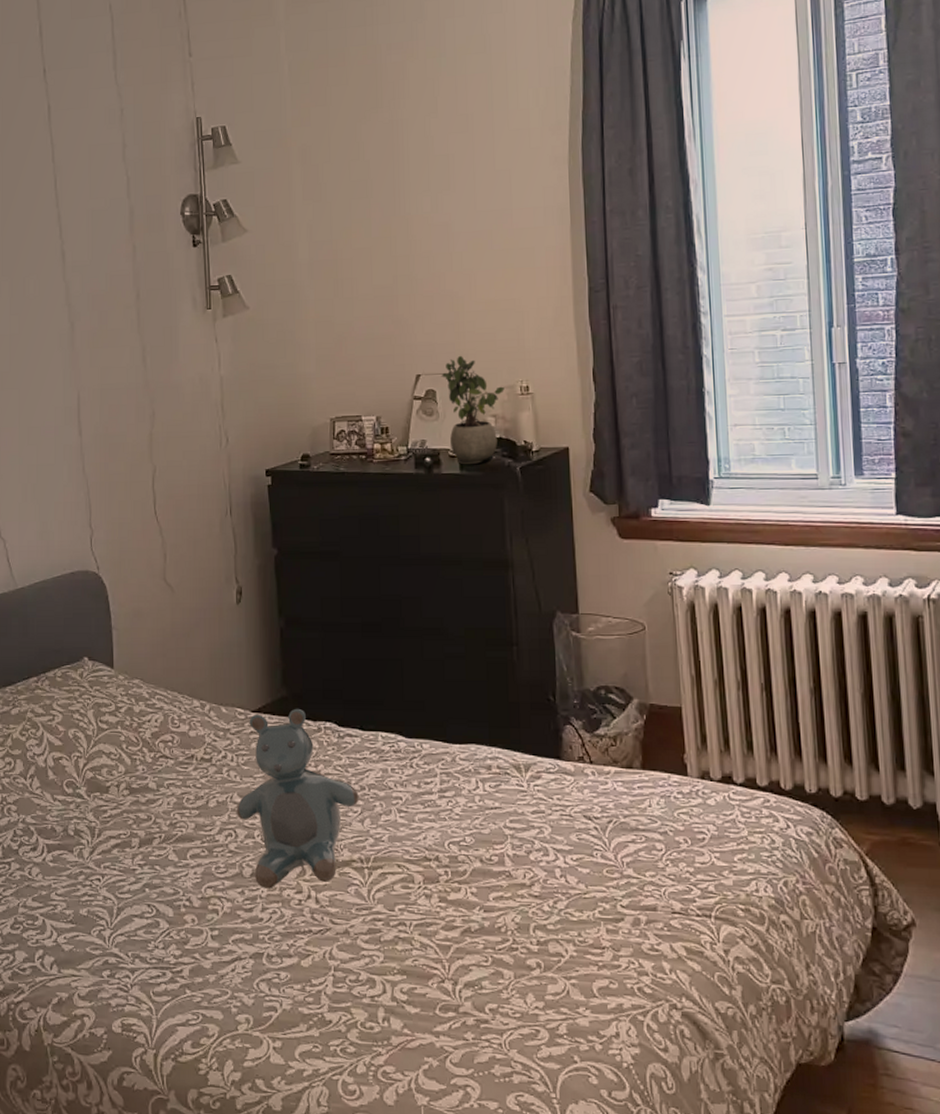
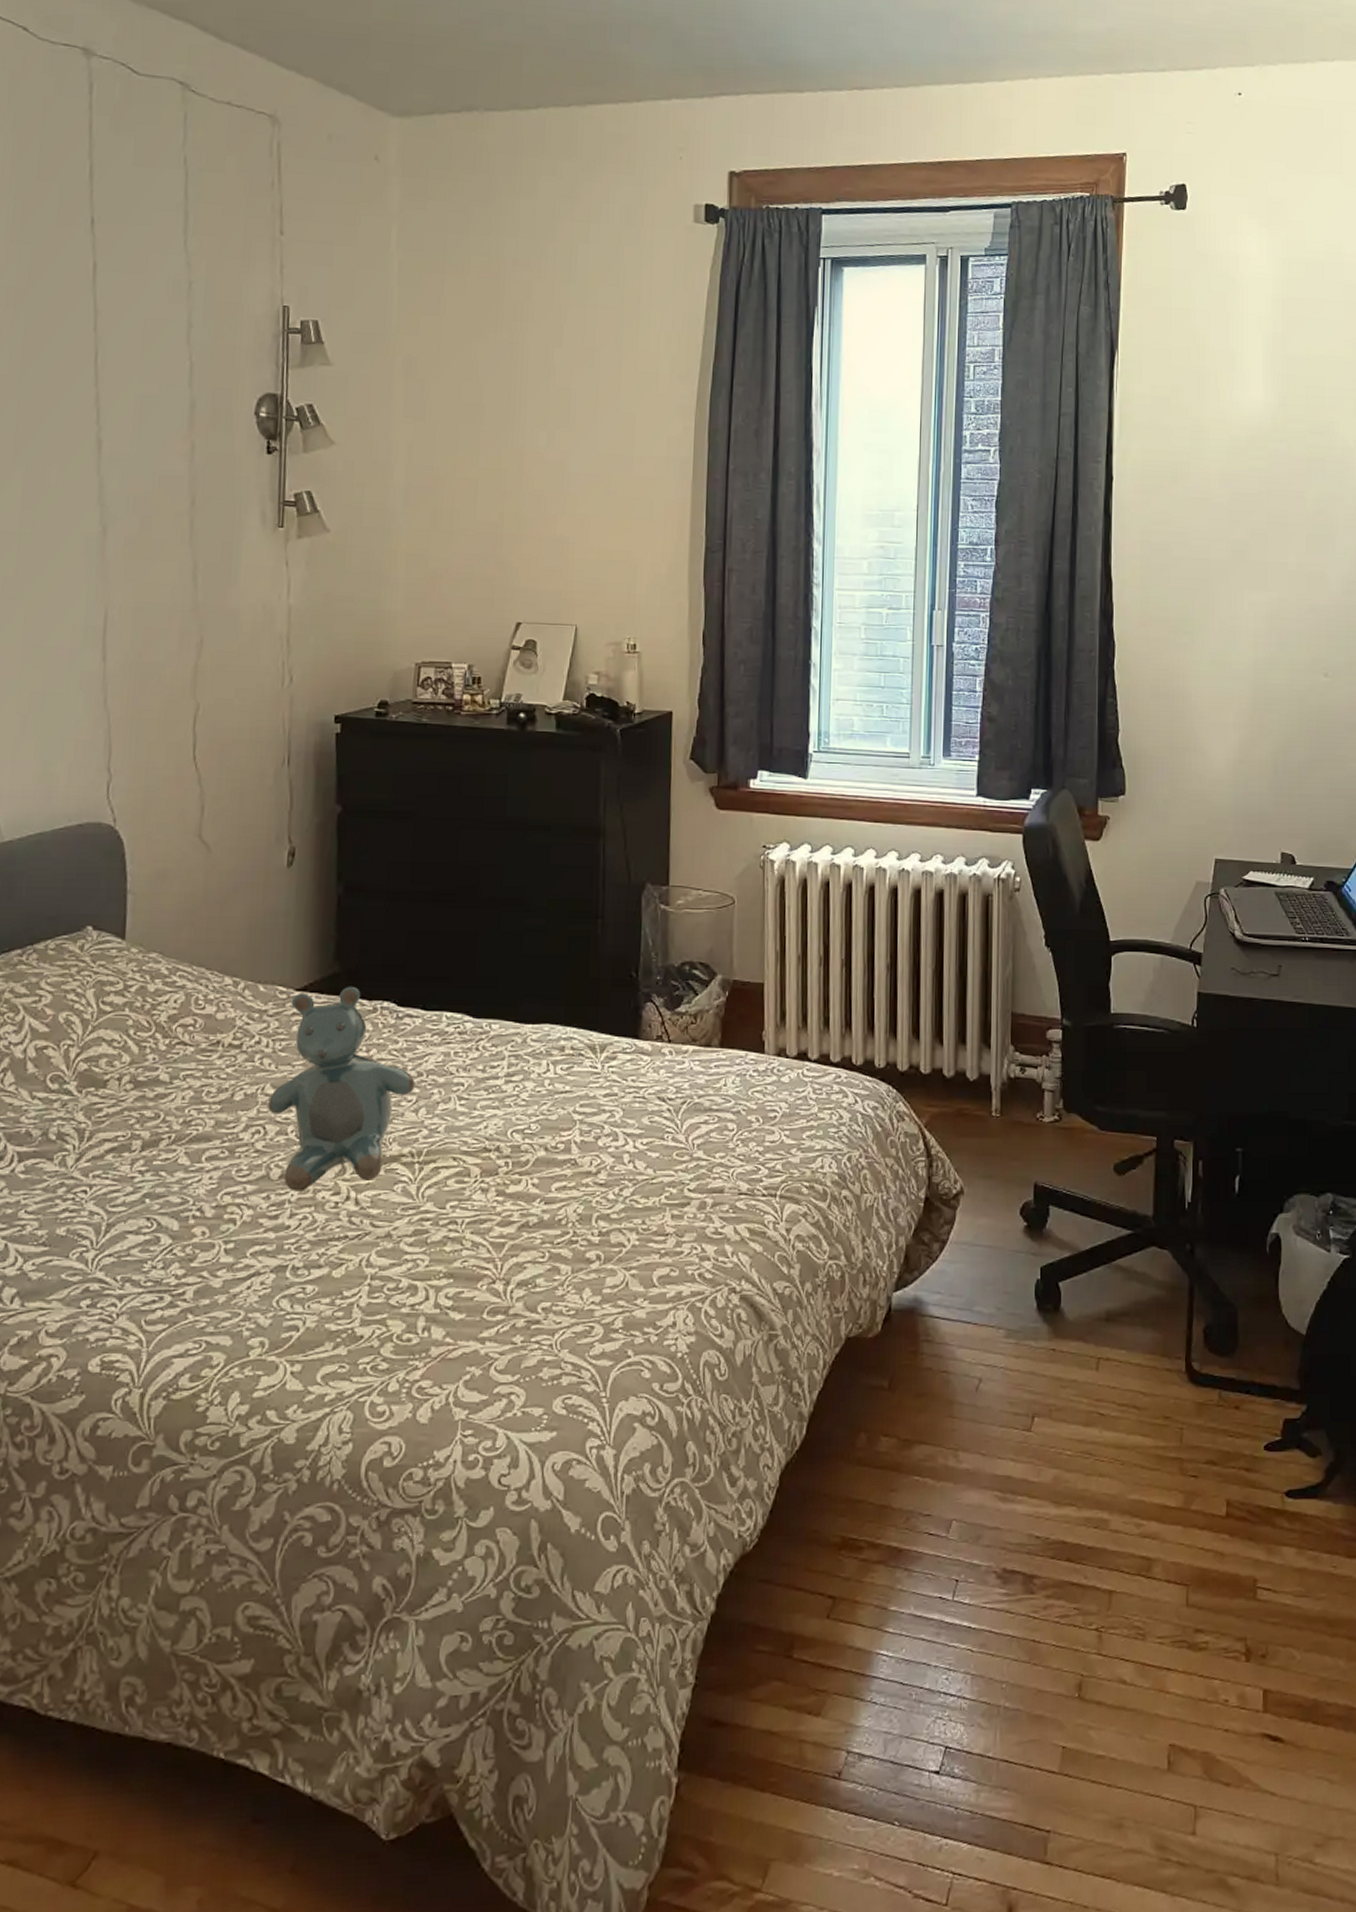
potted plant: present [441,355,505,466] -> none [543,605,611,726]

